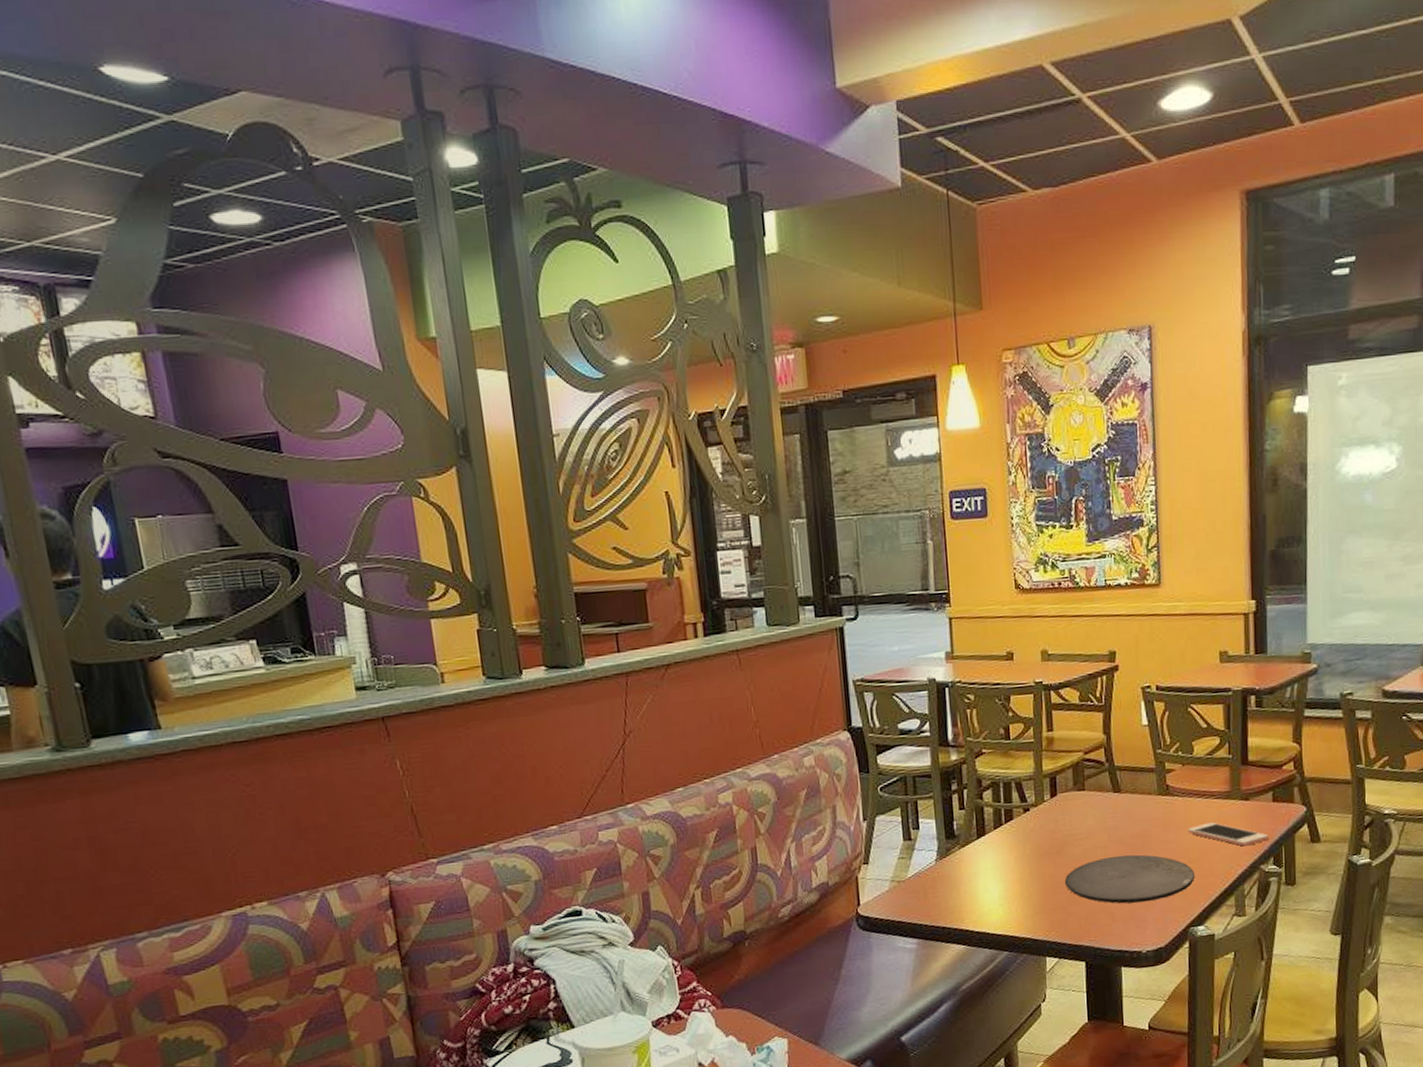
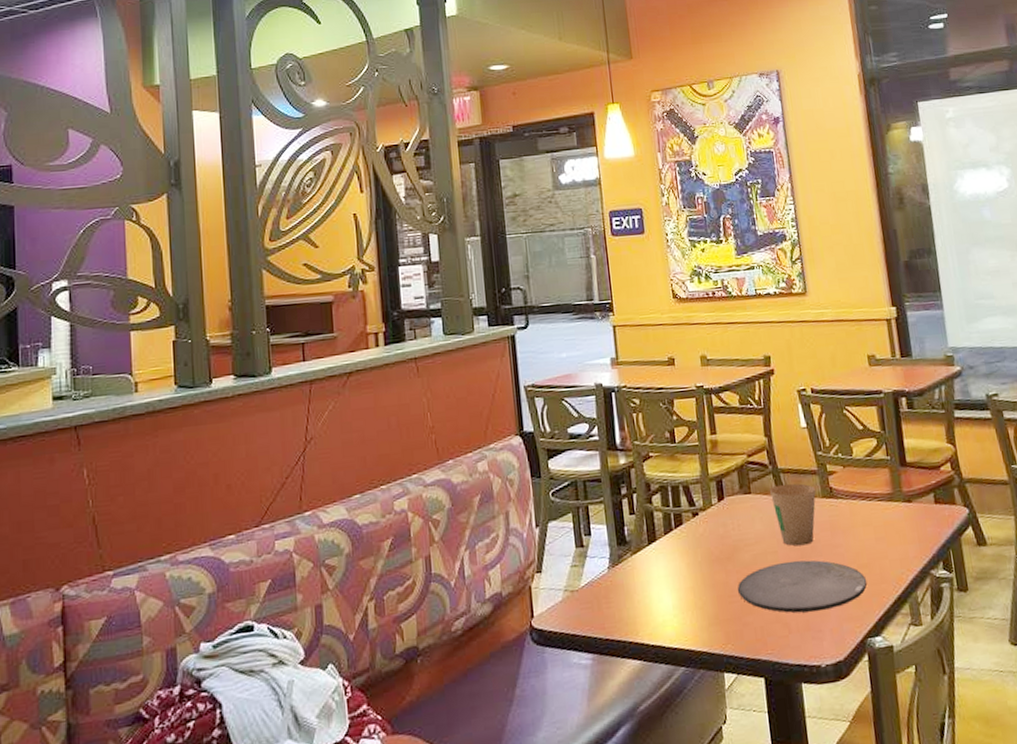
paper cup: none [1105,781,1152,842] -> present [770,483,816,546]
cell phone: present [1188,822,1269,847] -> none [855,525,936,551]

